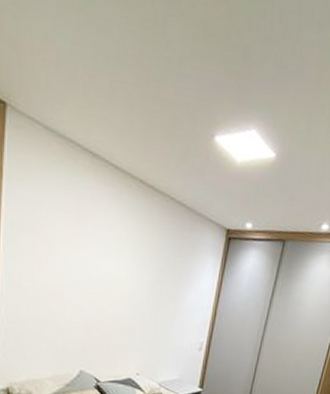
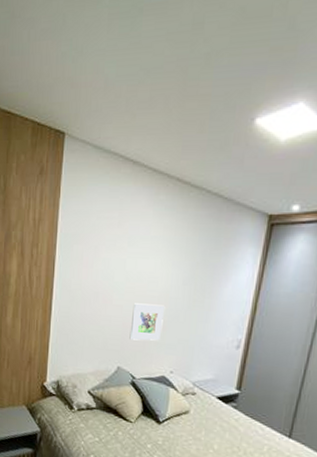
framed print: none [92,304,131,344] -> present [129,303,166,341]

